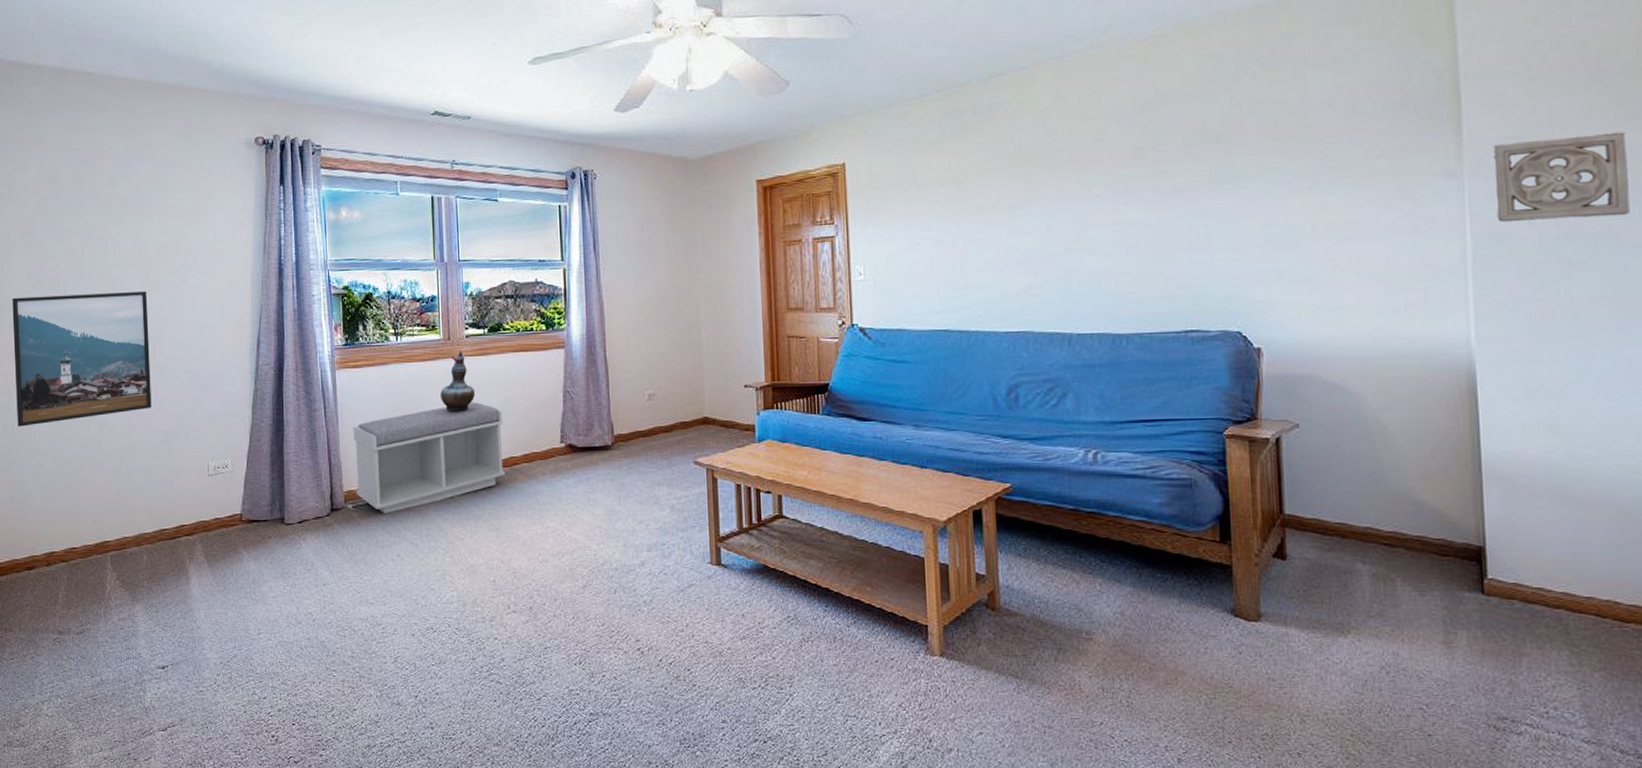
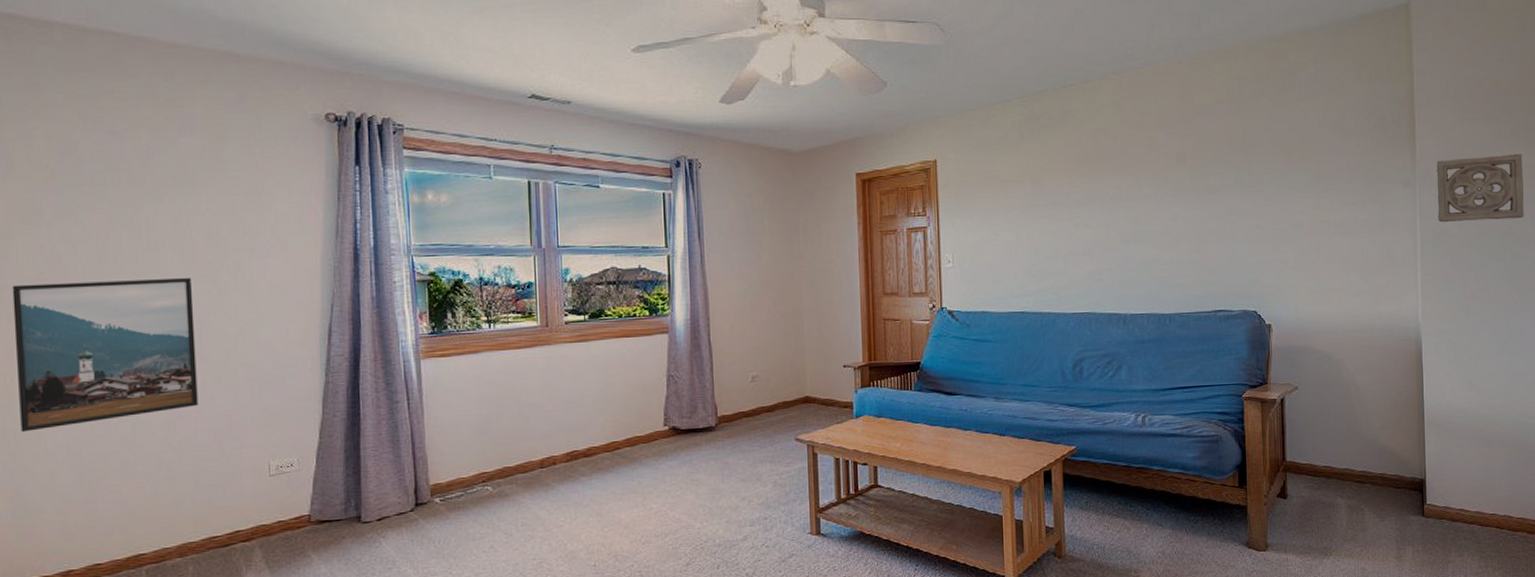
bench: present [353,402,505,513] -> none [440,388,607,505]
decorative vase: present [441,350,476,412] -> none [538,337,576,399]

